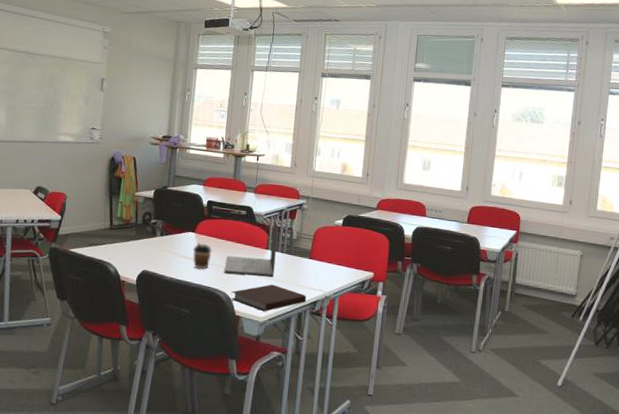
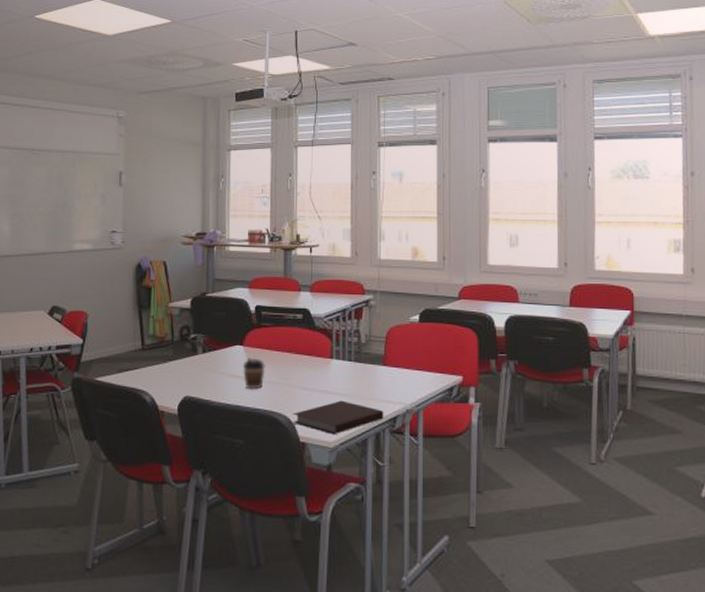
laptop: present [224,216,279,277] -> none [282,318,343,392]

